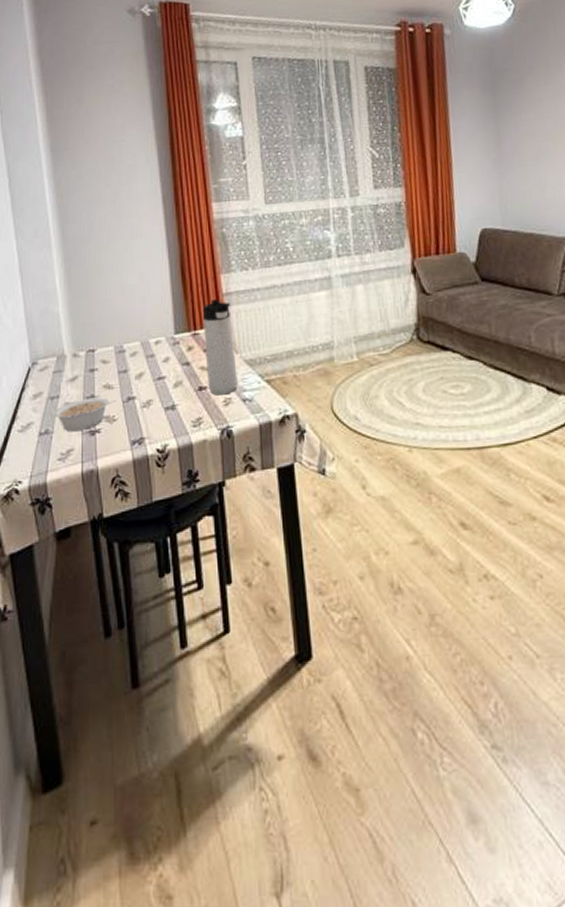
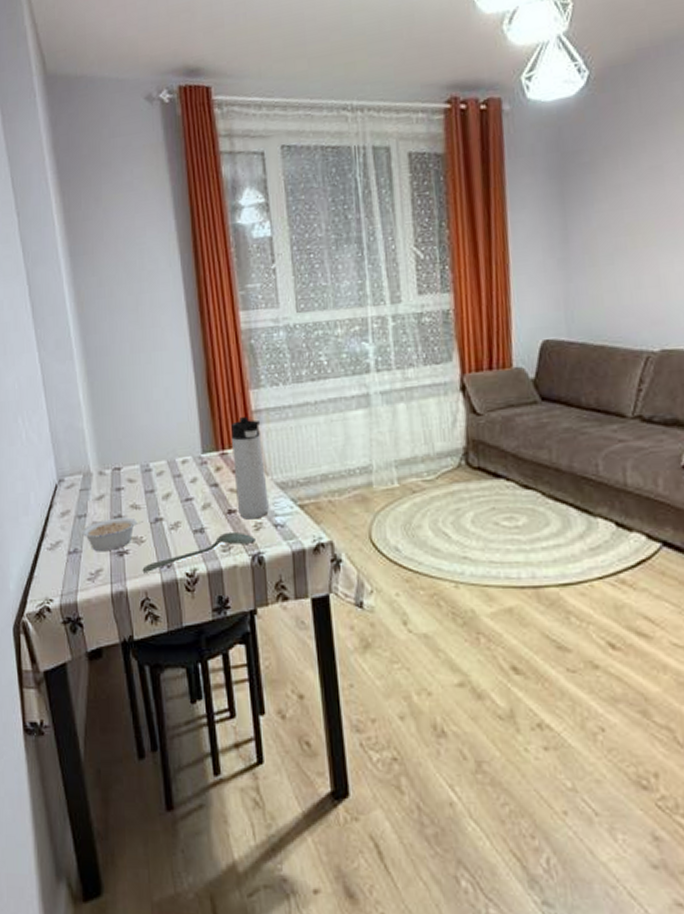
spoon: none [113,407,225,450] -> present [142,531,255,572]

